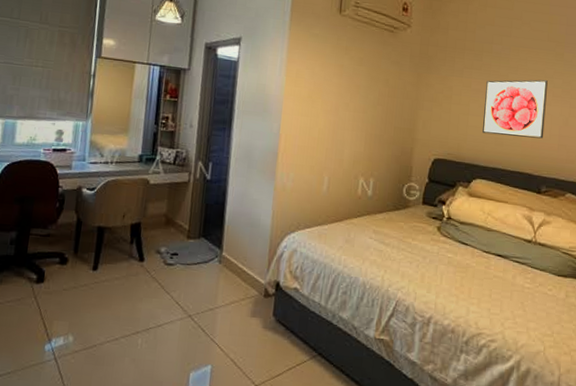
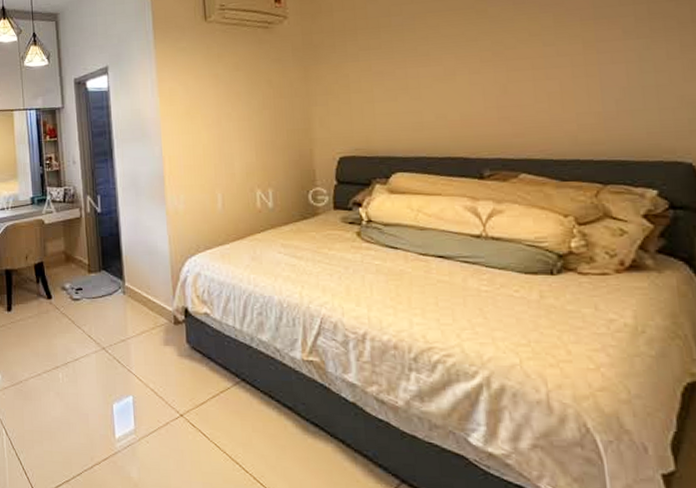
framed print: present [482,79,548,139] -> none [390,45,476,120]

